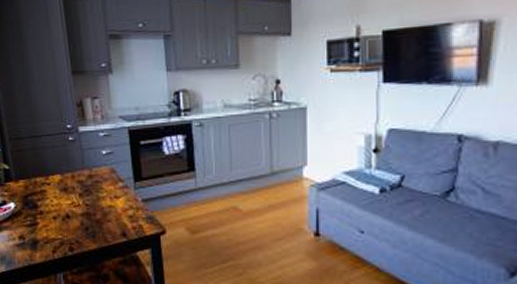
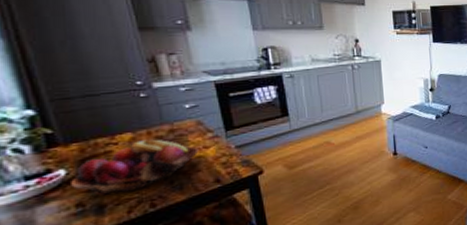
fruit basket: none [17,183,111,232] -> present [71,140,199,196]

